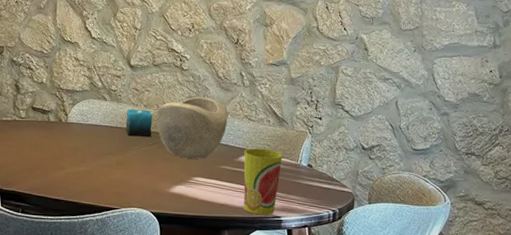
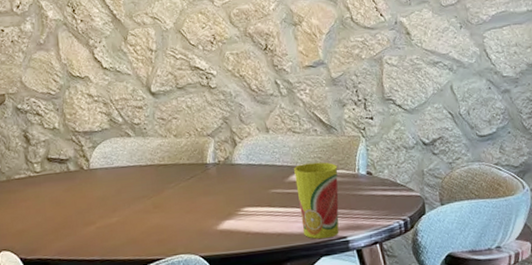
candle: present [125,109,153,137] -> none [155,140,188,174]
decorative bowl: present [156,96,228,159] -> none [188,115,271,188]

